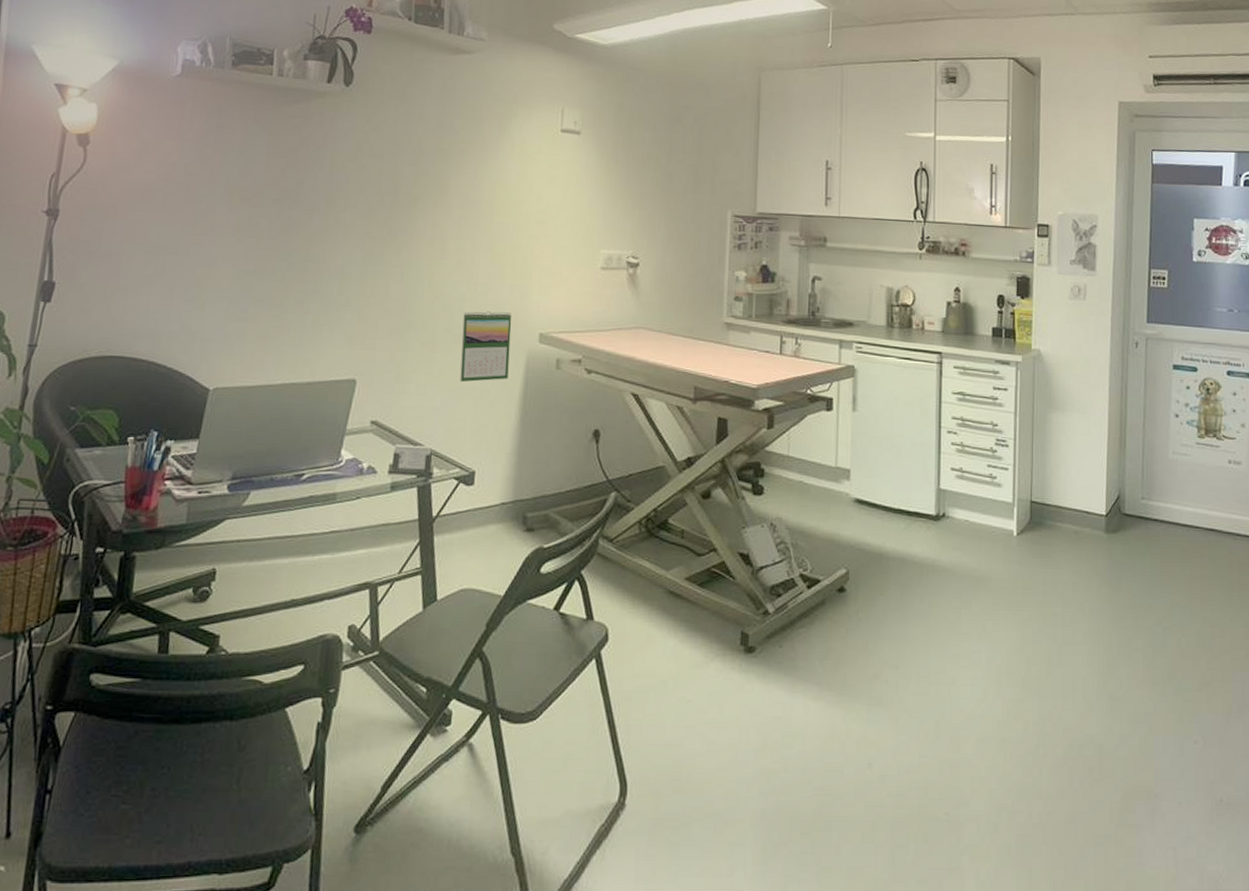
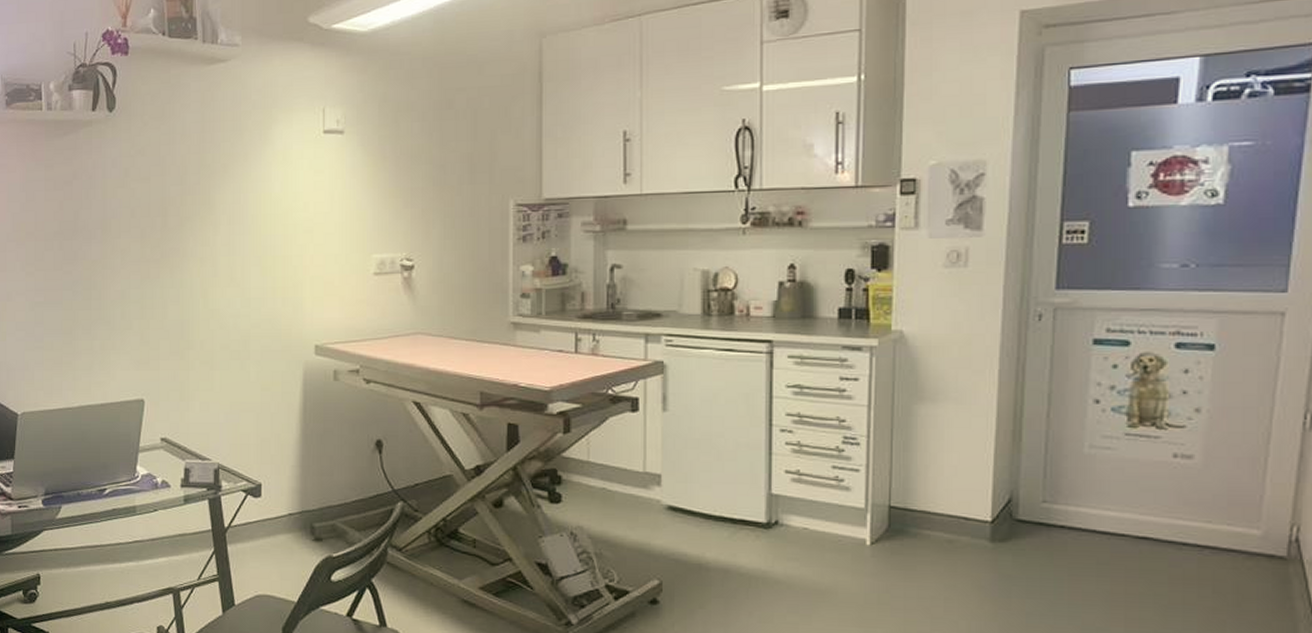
calendar: present [459,311,512,383] -> none [239,326,287,398]

